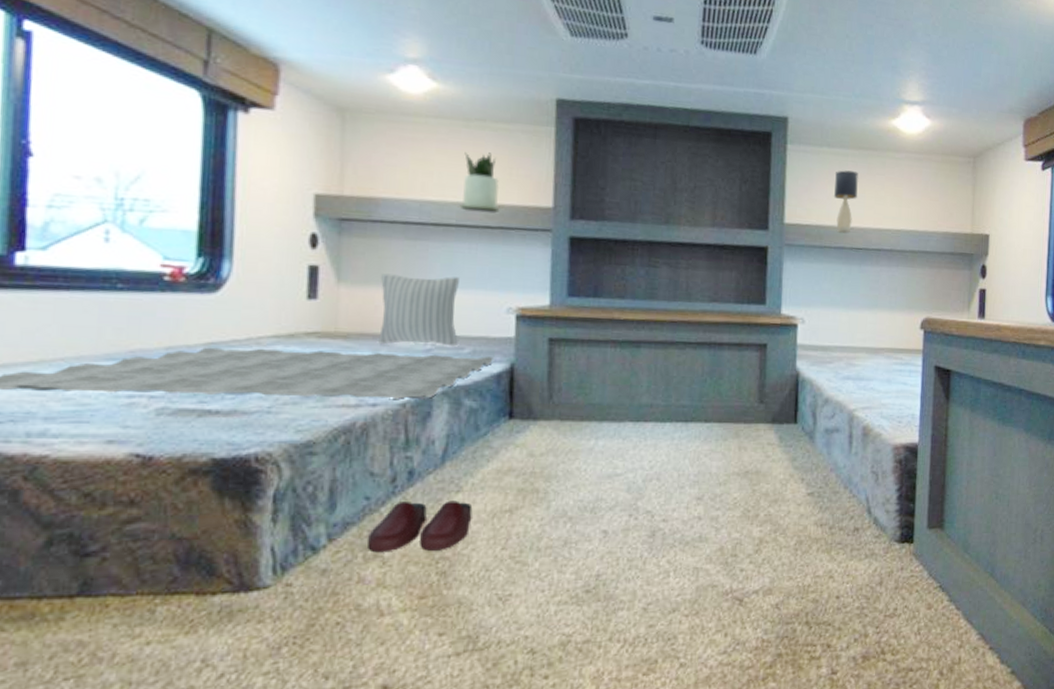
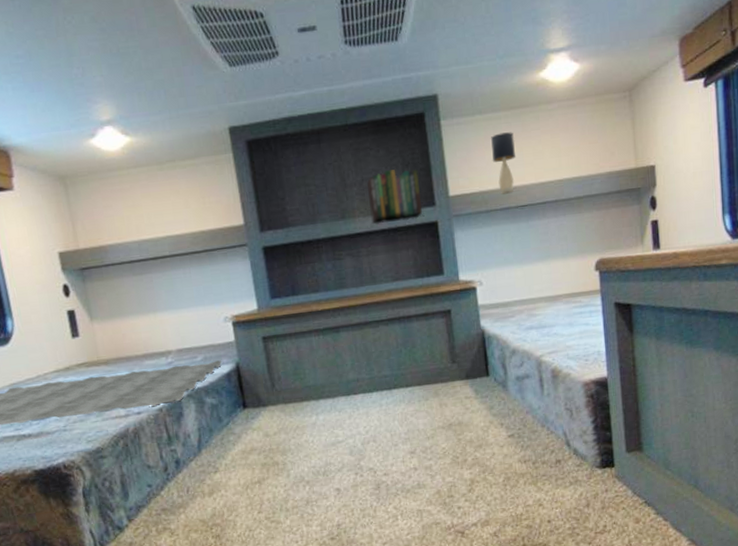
slippers: present [368,500,473,551] -> none [156,479,231,526]
pillow: present [378,273,459,347] -> none [122,299,192,365]
planter: present [459,151,501,215] -> none [164,188,203,243]
books: none [697,182,756,240] -> present [367,169,423,225]

